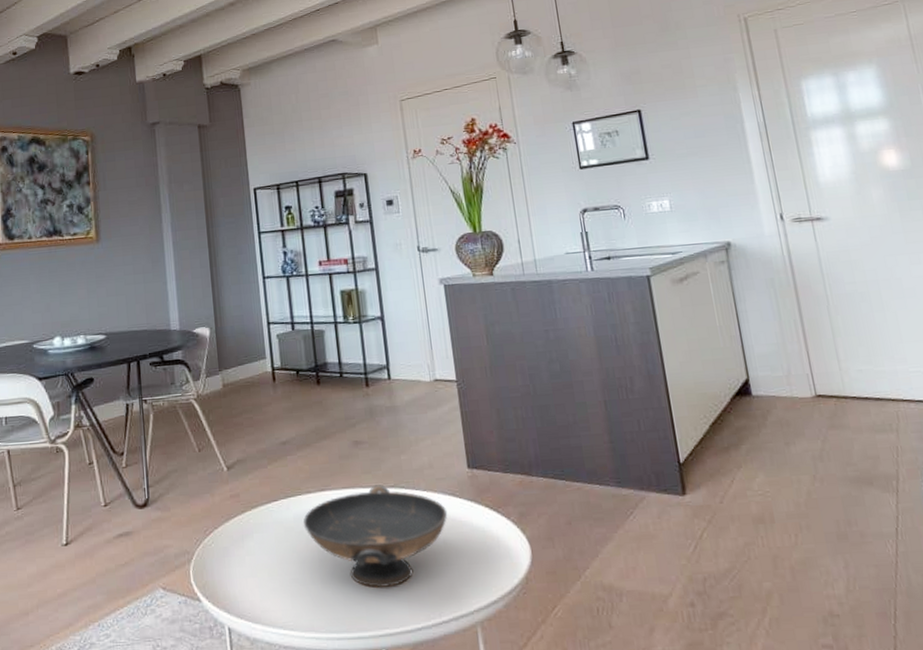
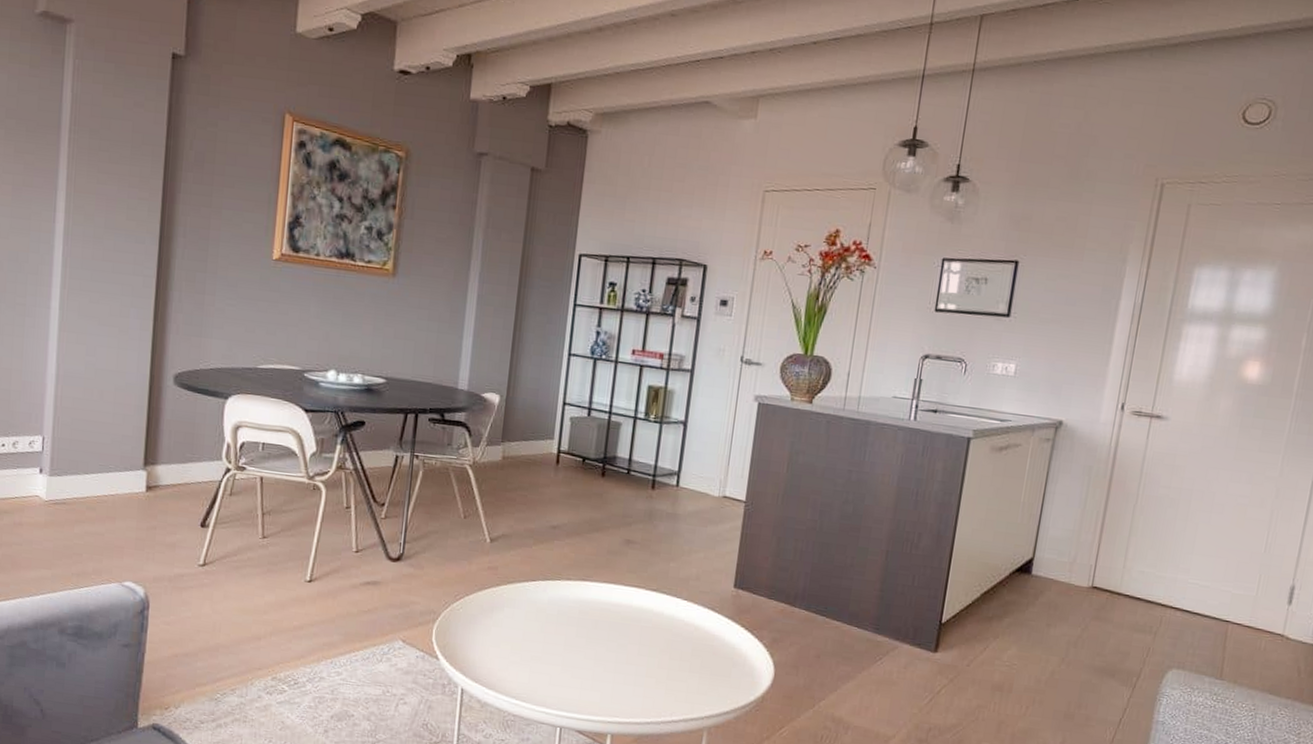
decorative bowl: present [303,485,448,588] -> none [556,585,703,681]

